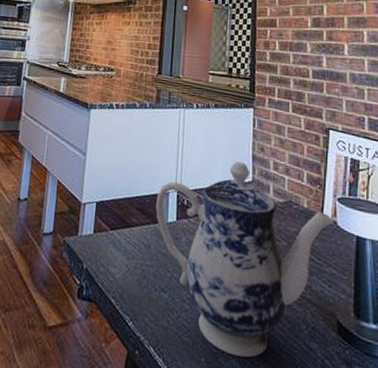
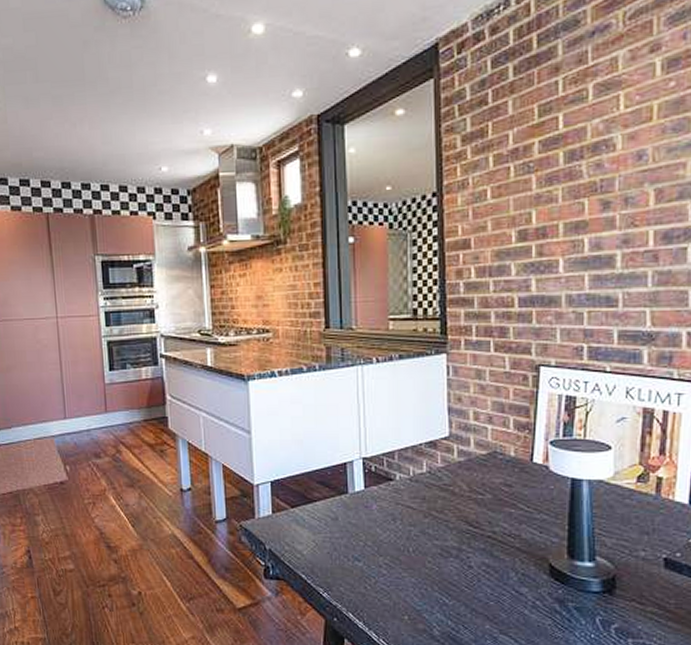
teapot: present [155,161,334,358] -> none [338,417,546,611]

